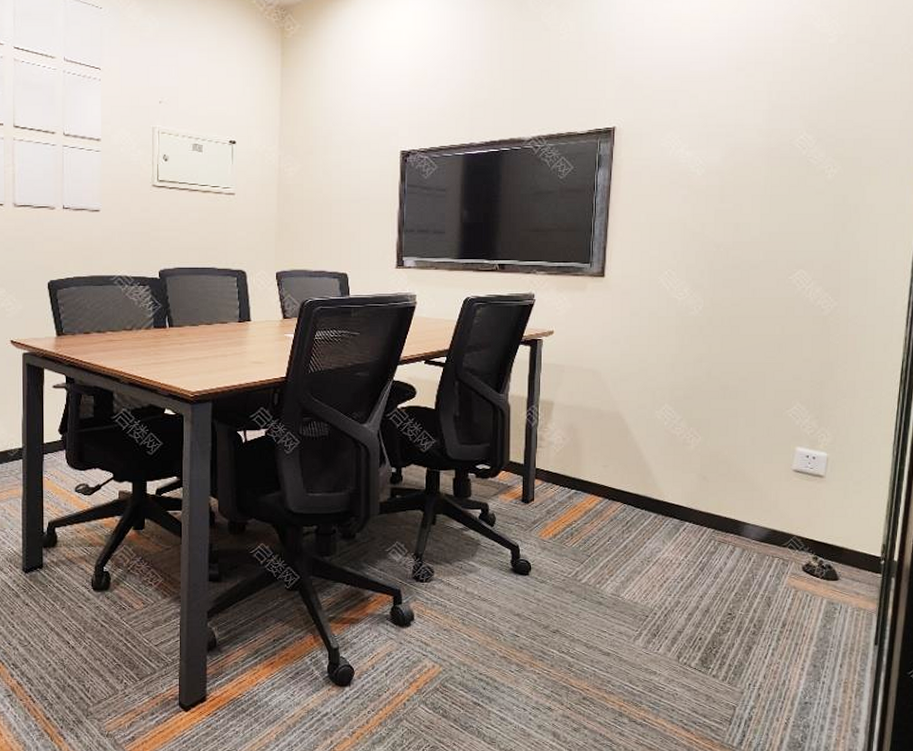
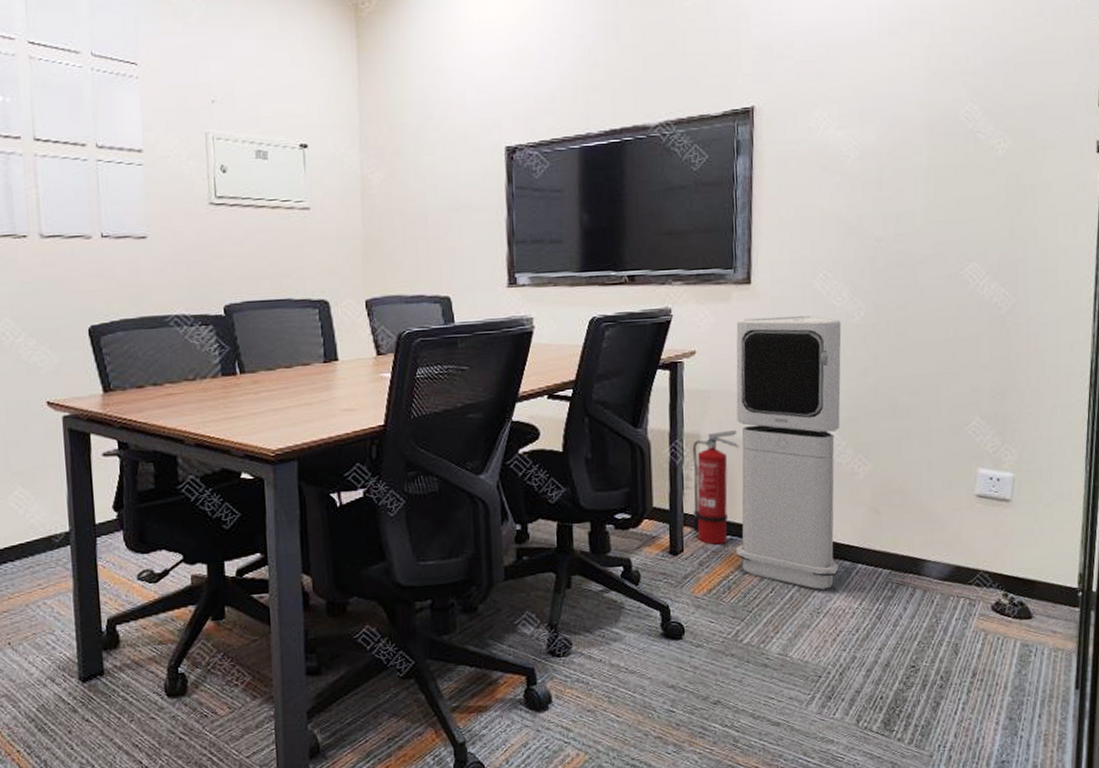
fire extinguisher: none [543,399,587,497] -> present [693,429,739,545]
air purifier: none [579,306,682,542] -> present [735,315,842,590]

